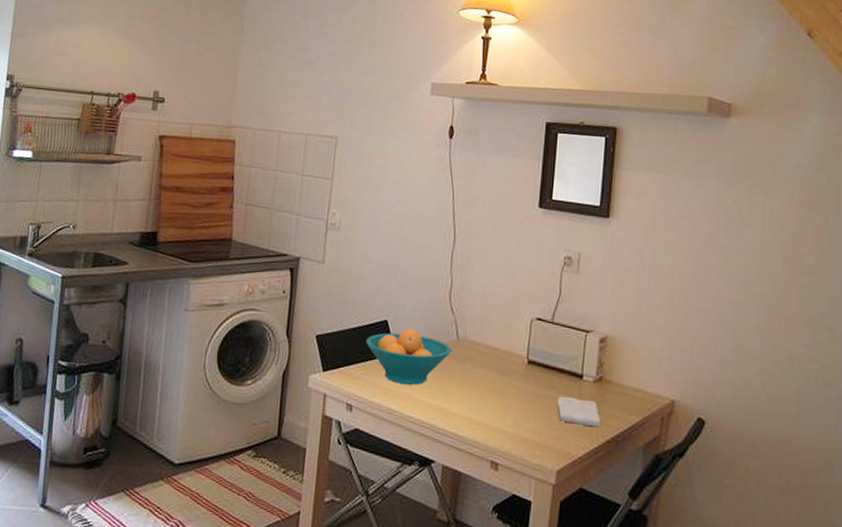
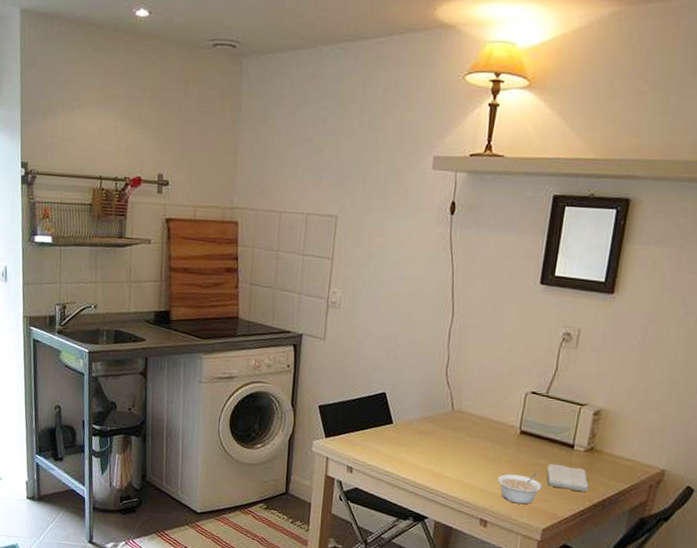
fruit bowl: present [365,328,452,385] -> none [364,400,447,451]
legume: none [507,407,553,443] -> present [497,473,542,505]

